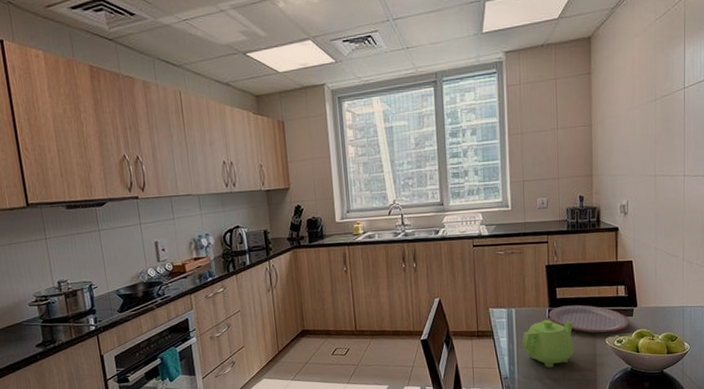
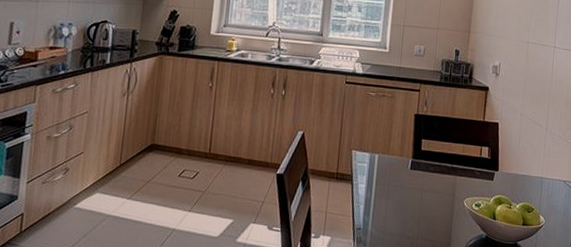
teapot: present [521,319,574,368] -> none [379,171,433,225]
plate: present [548,304,630,333] -> none [410,159,490,194]

